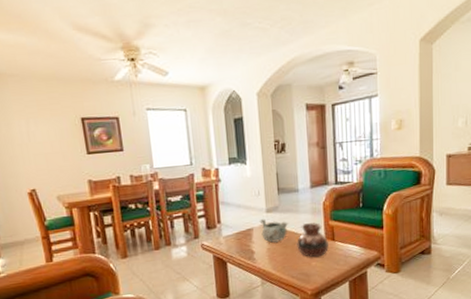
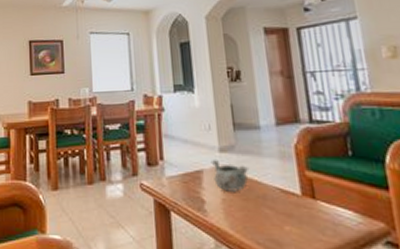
vase: present [297,222,329,258] -> none [261,171,308,220]

